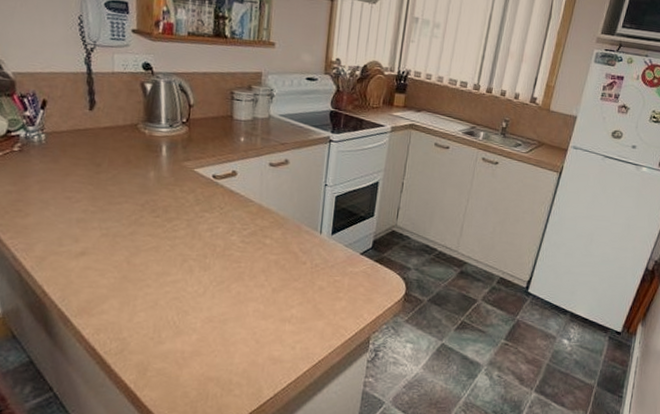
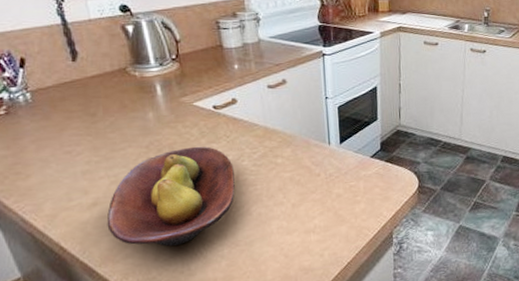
fruit bowl: none [90,212,222,310] -> present [107,146,235,247]

